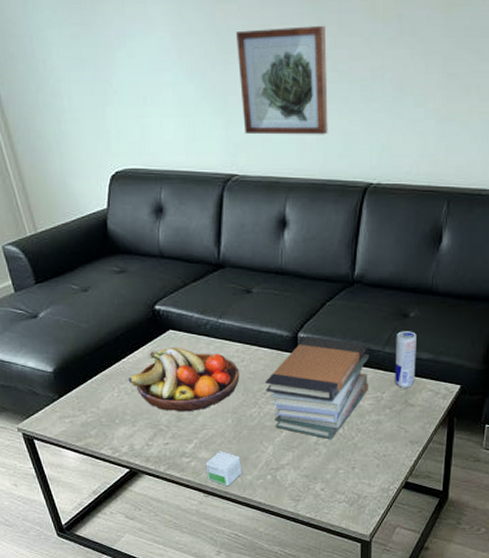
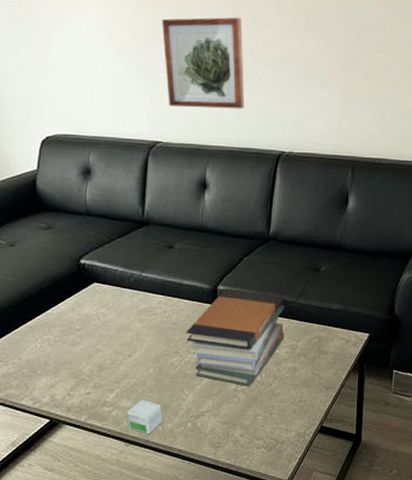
fruit bowl: present [128,348,240,412] -> none [51,300,161,362]
beverage can: present [395,331,417,388] -> none [309,284,328,337]

